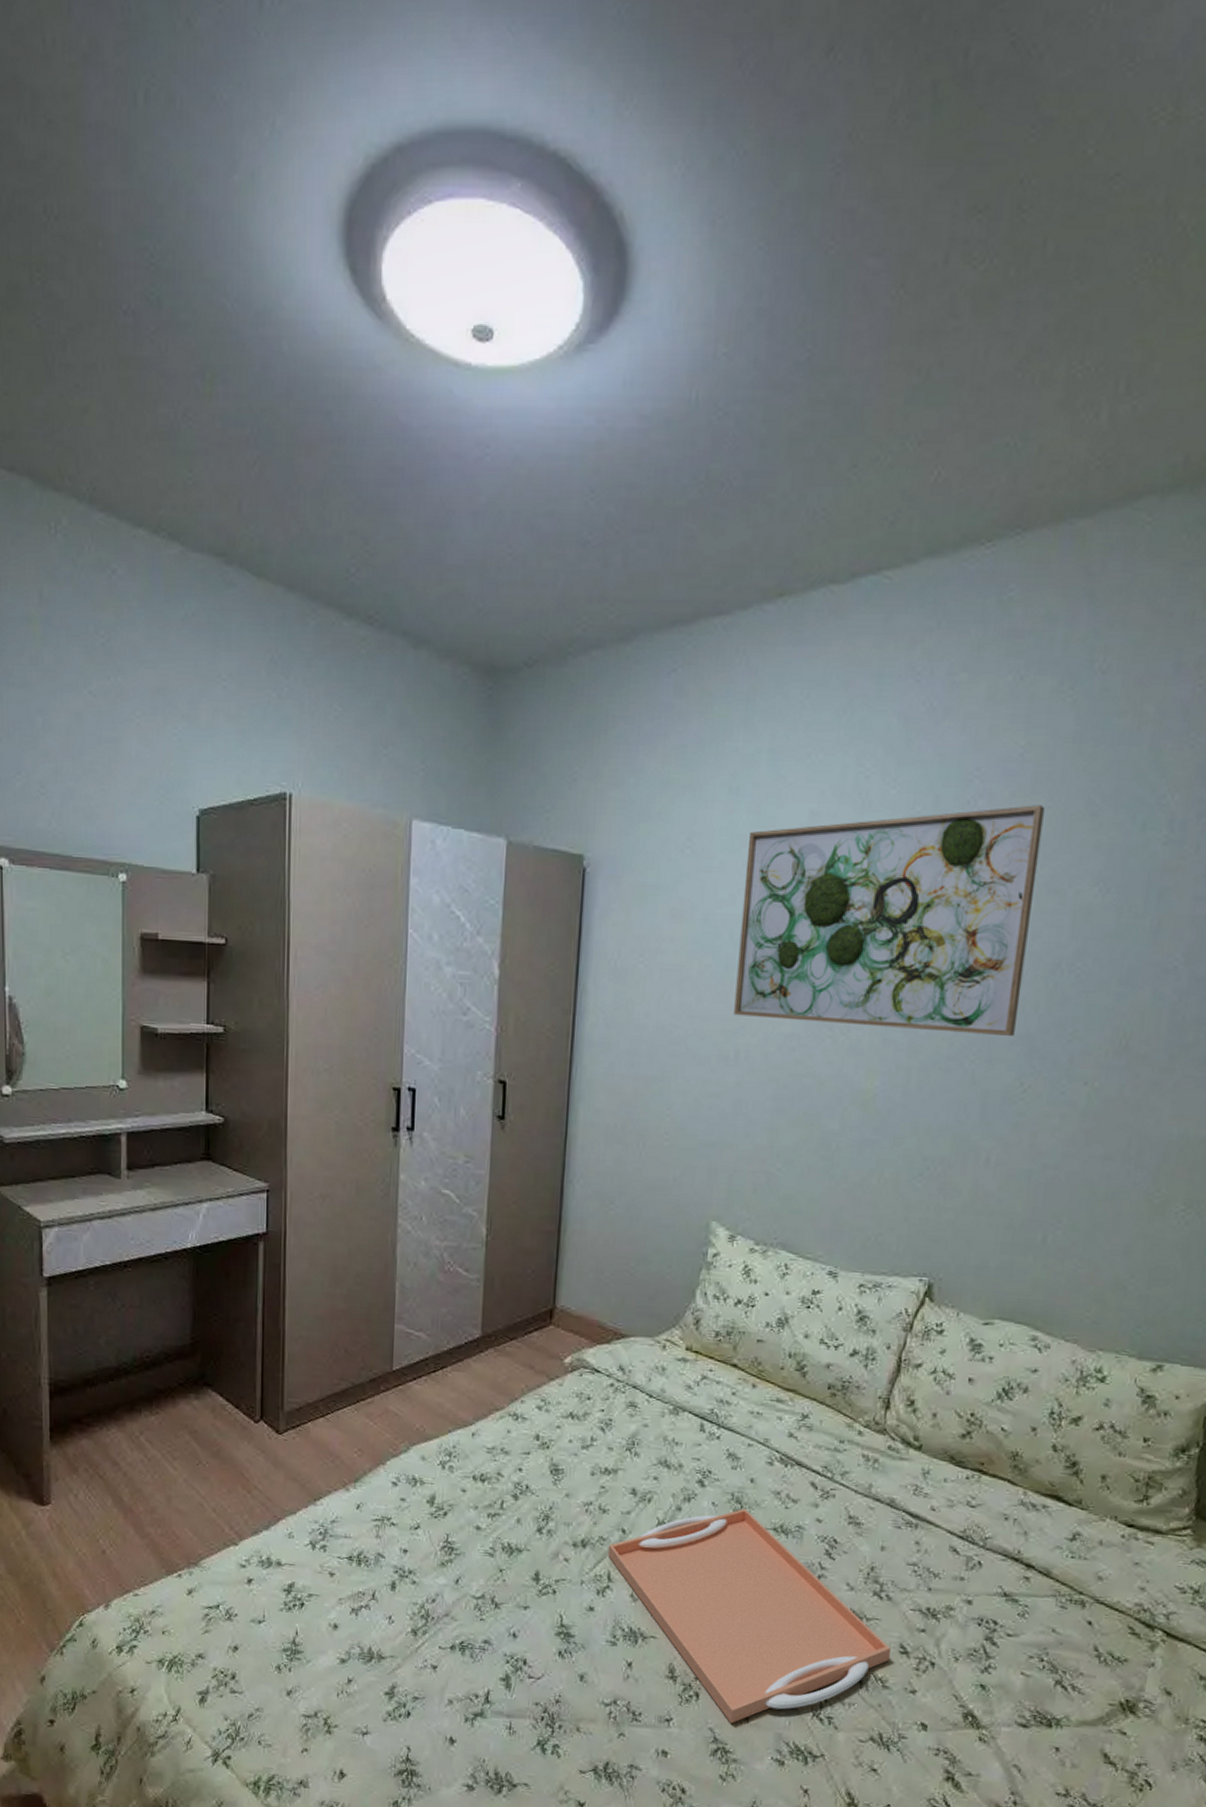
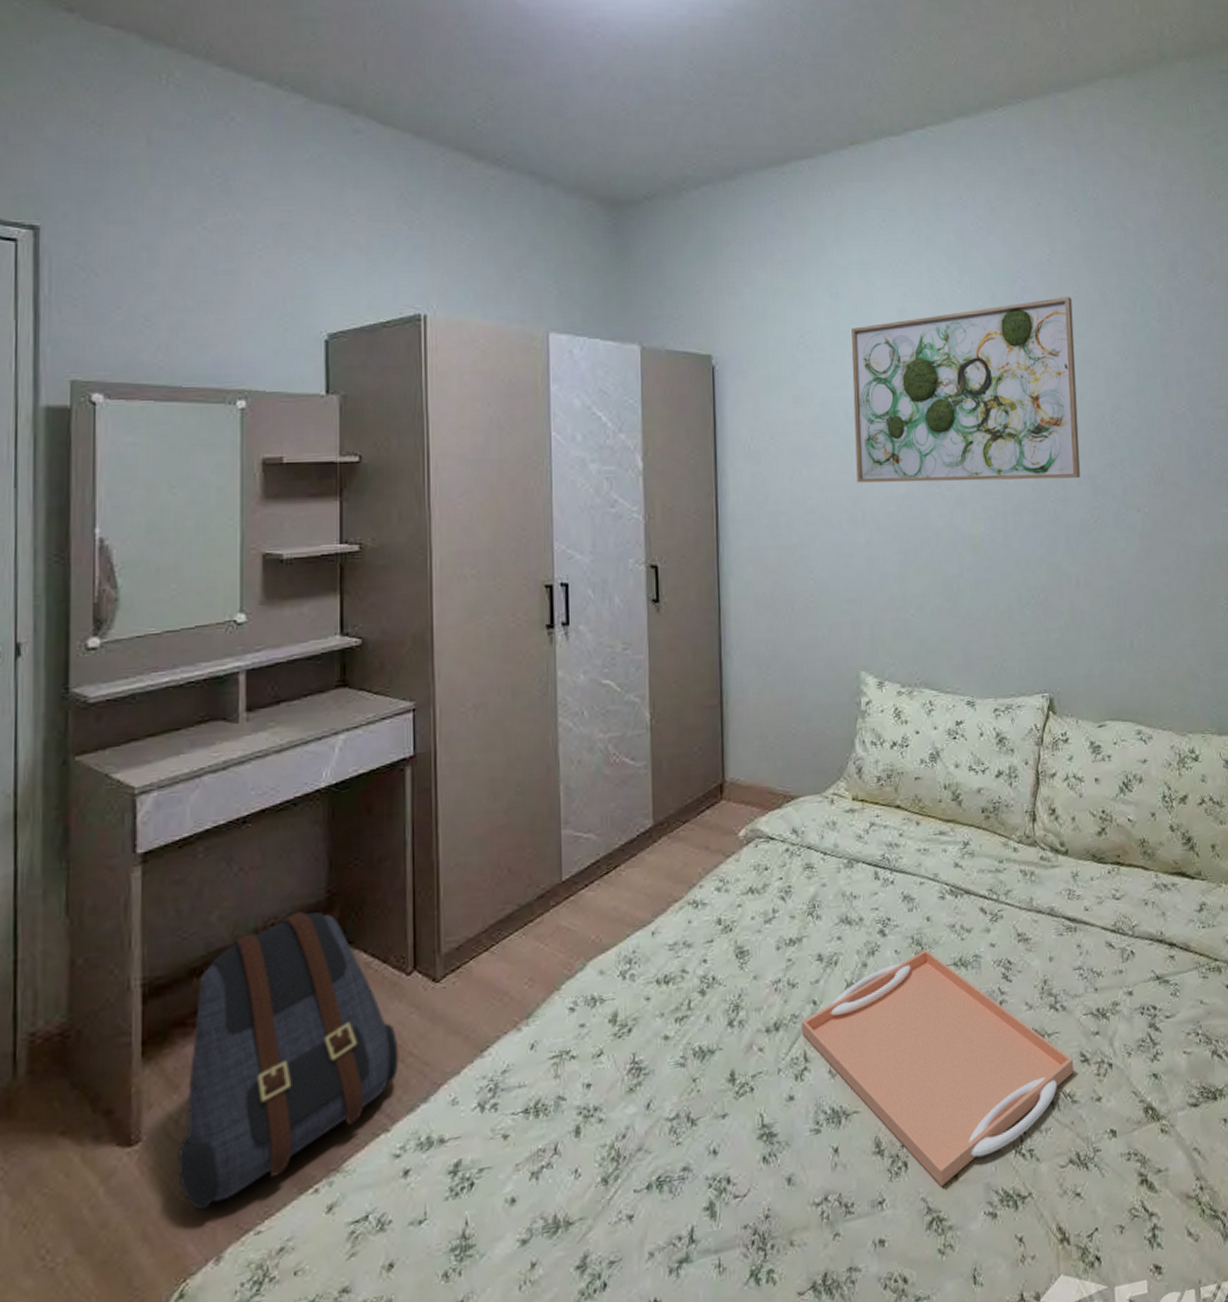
backpack: none [77,1350,247,1567] -> present [178,911,399,1211]

